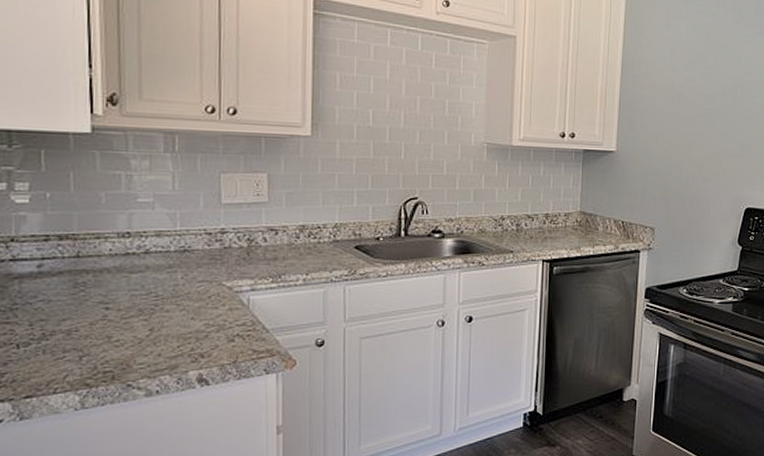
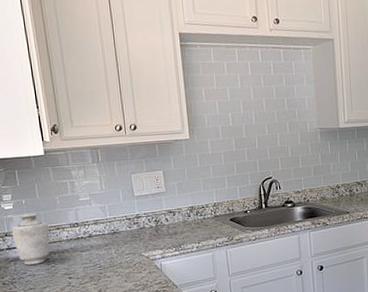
vase: none [22,212,84,285] -> present [11,213,50,265]

